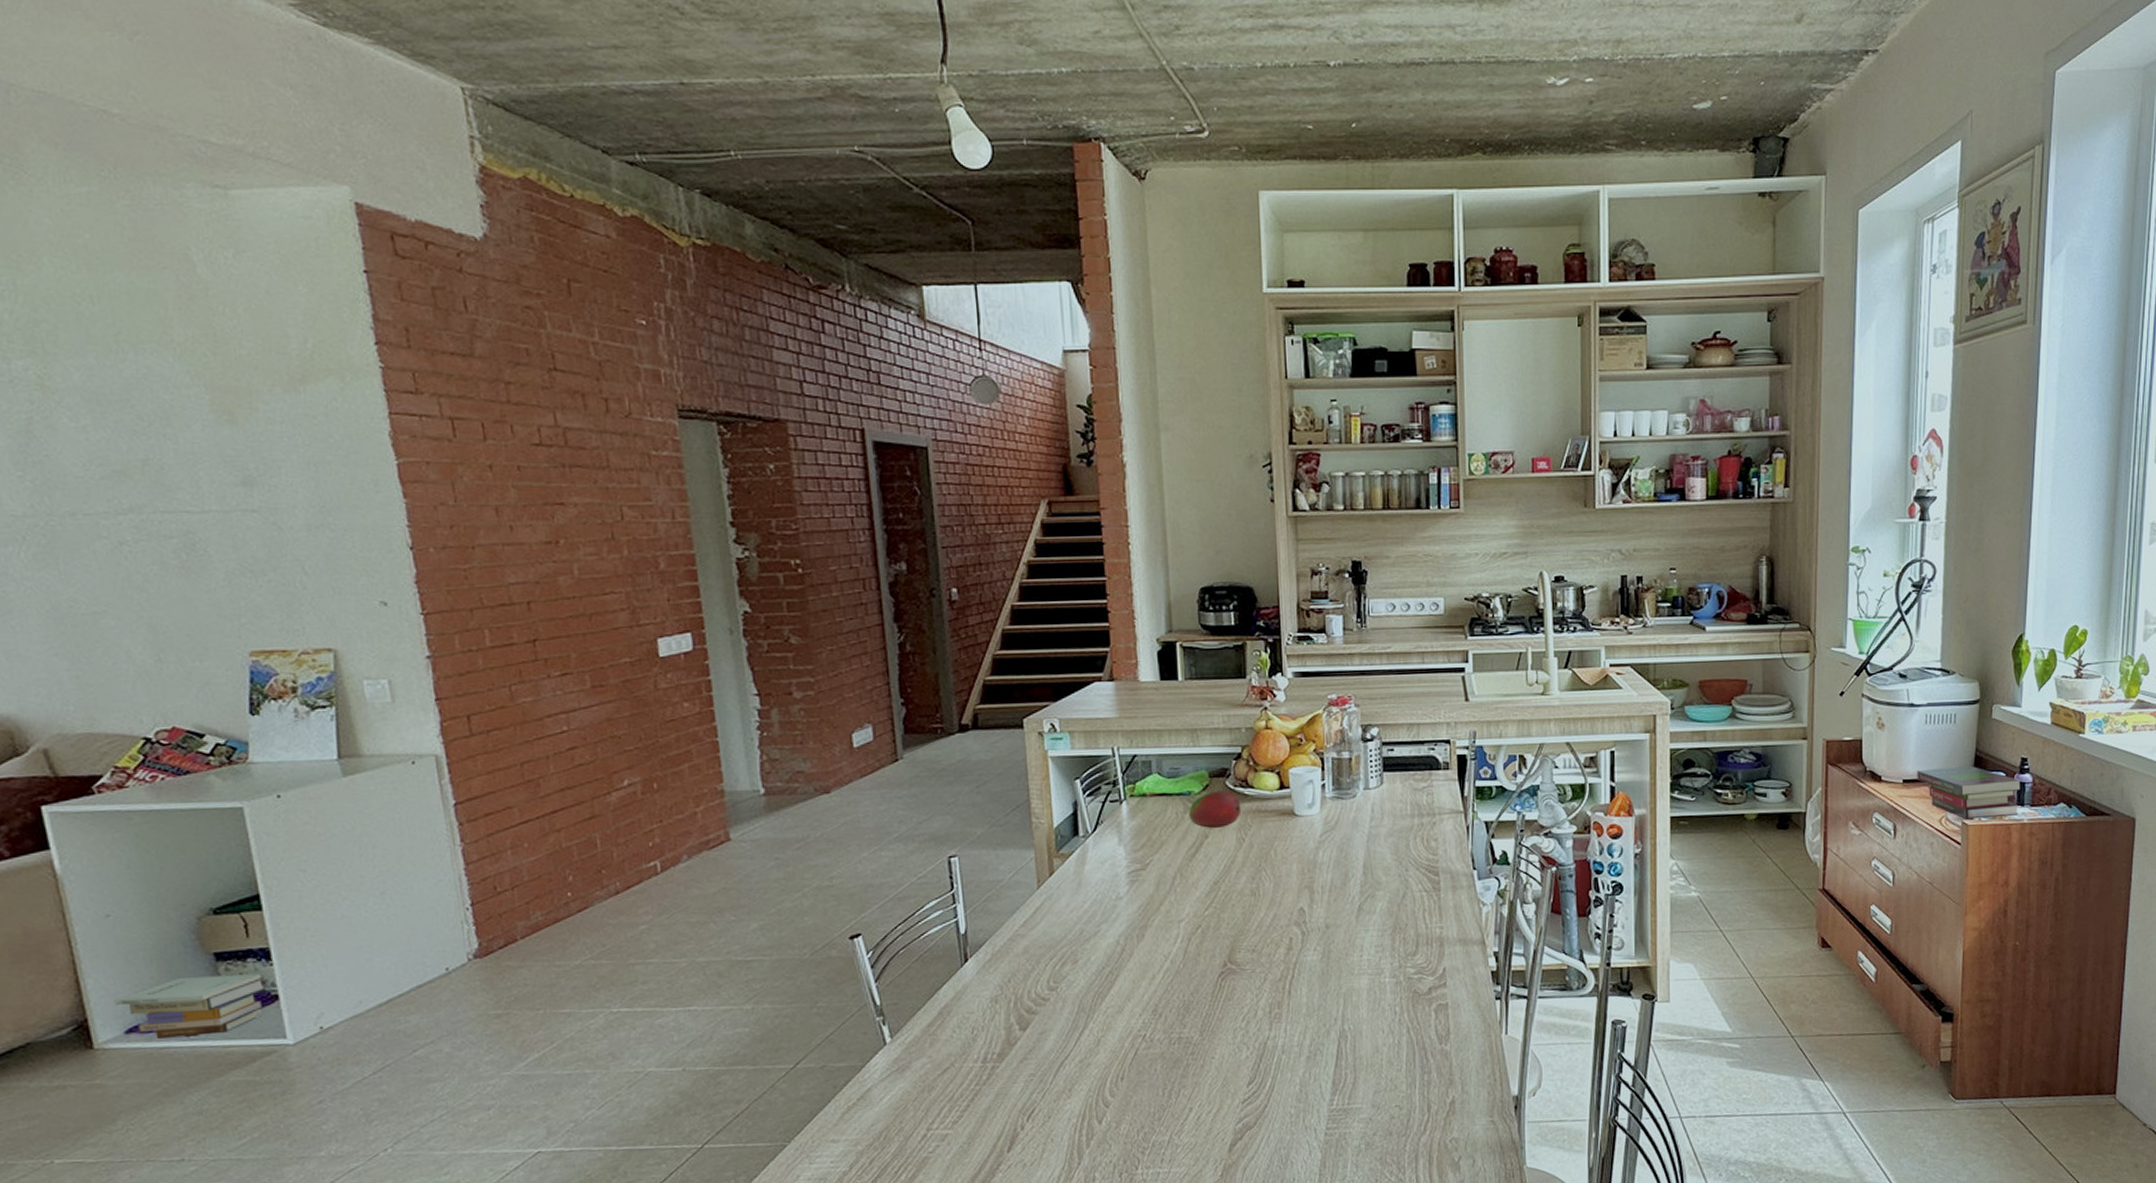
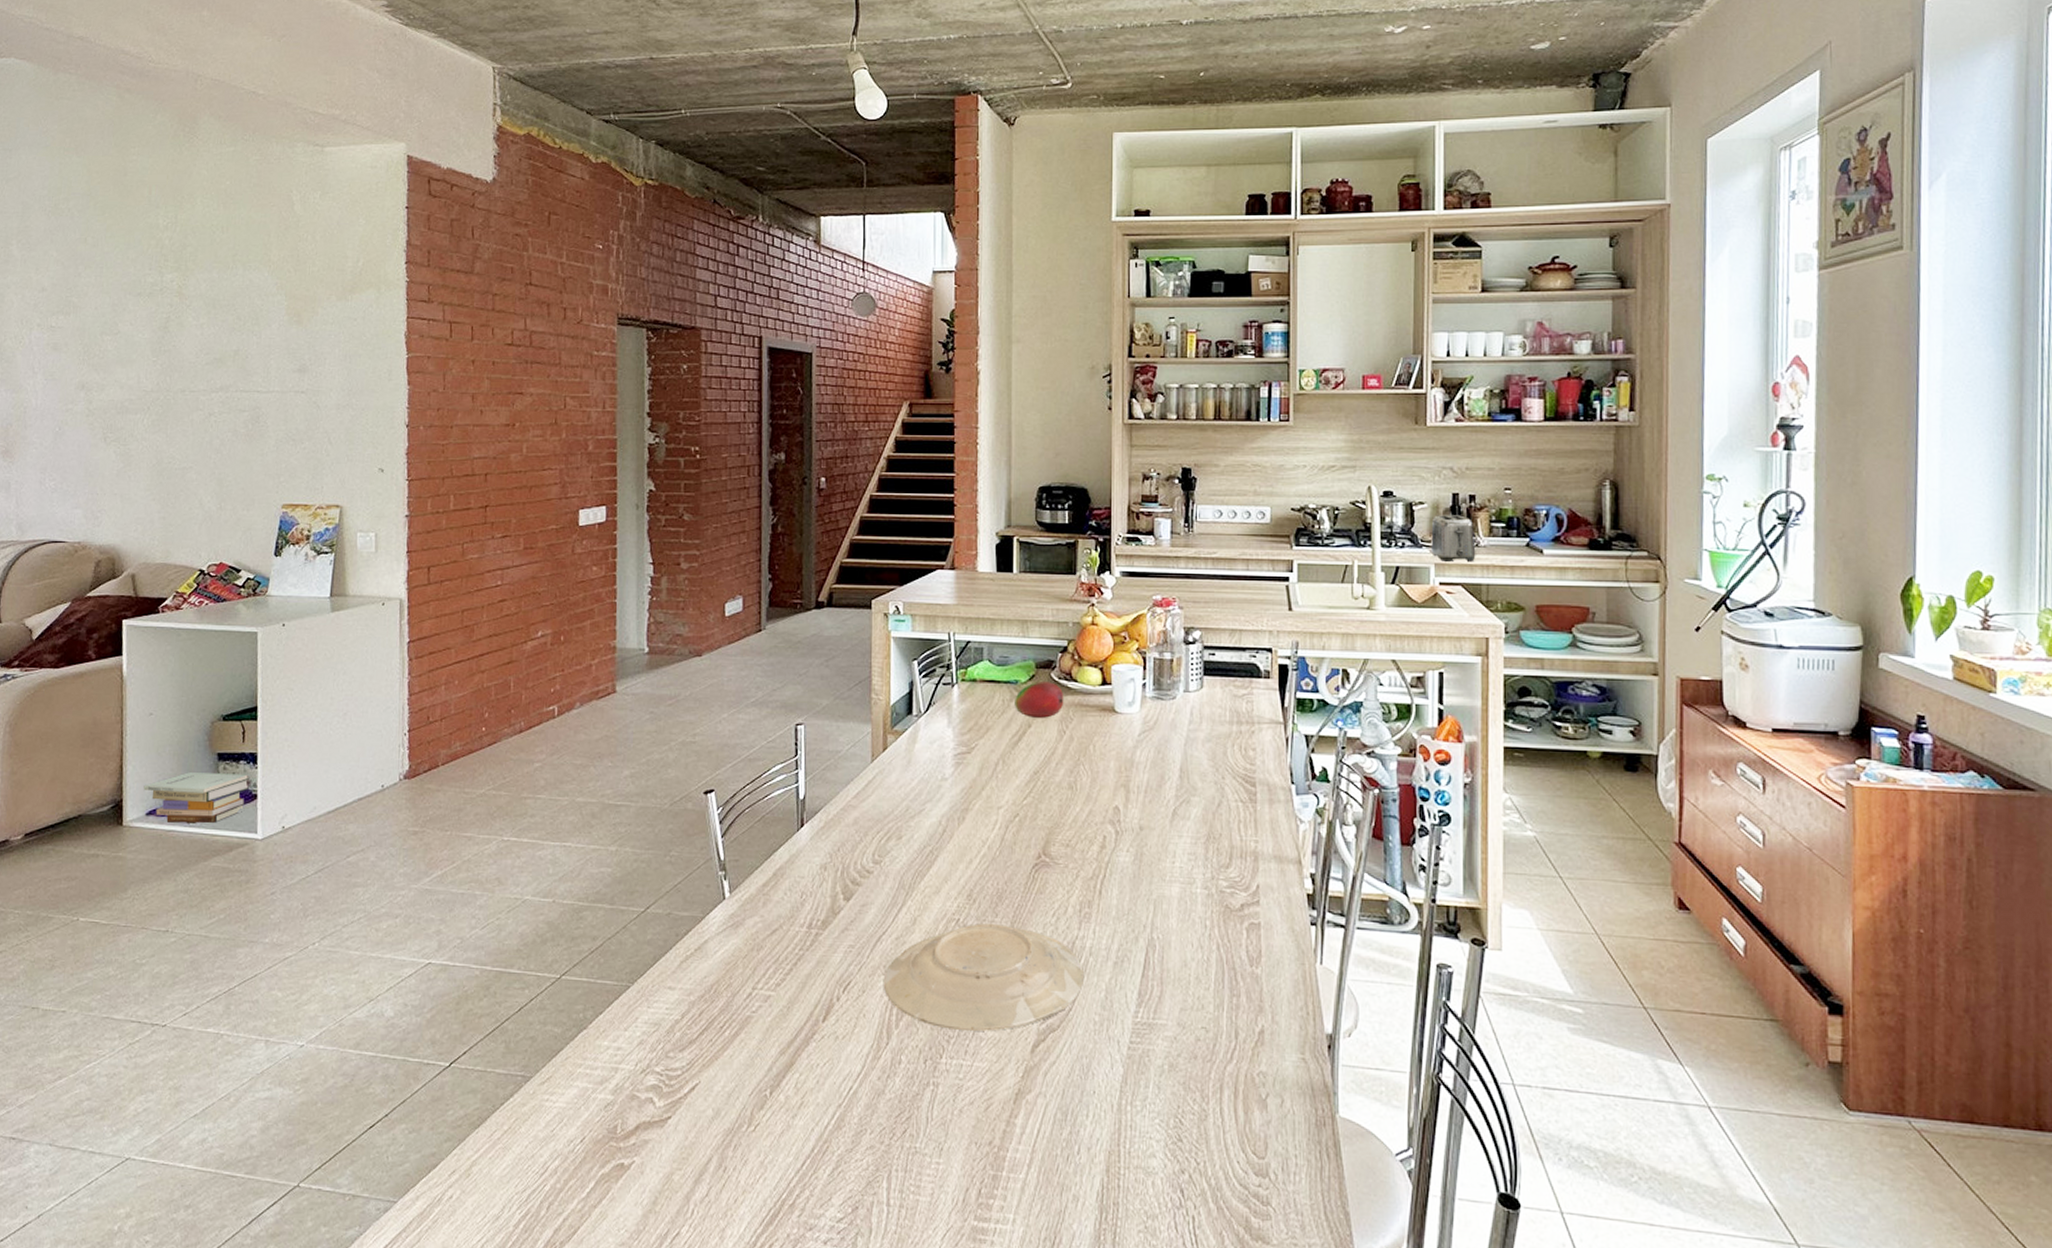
plate: none [1069,1034,1279,1141] -> present [883,923,1085,1031]
toaster: none [1601,597,1644,644] -> present [1431,515,1476,562]
books: present [1917,765,2021,820] -> none [1789,718,1918,781]

